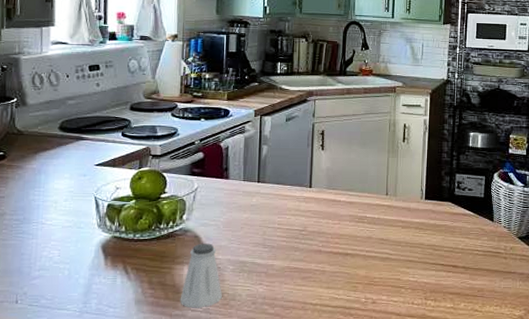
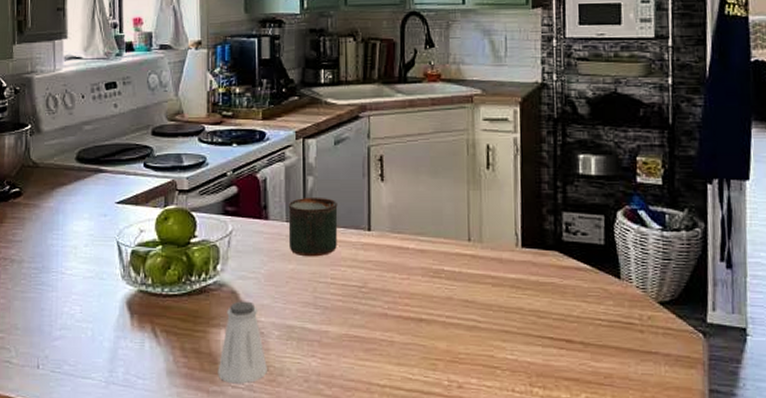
mug: none [244,161,286,208] -> present [288,196,338,257]

